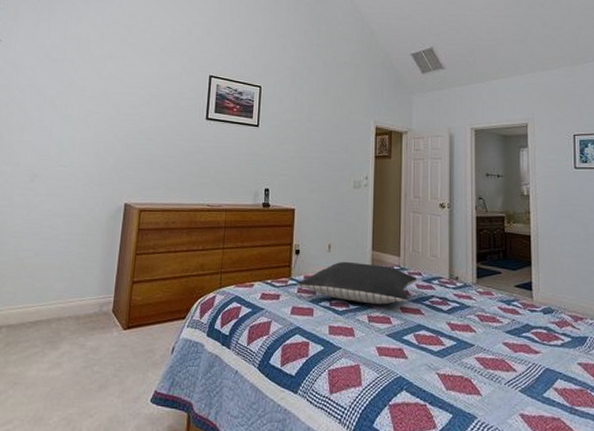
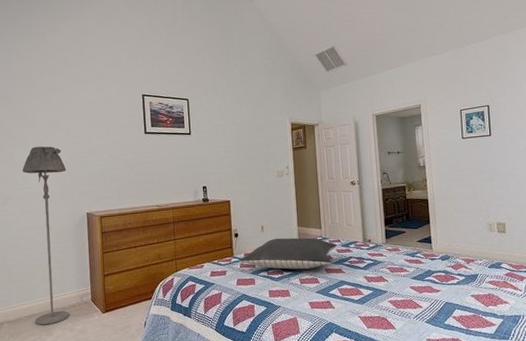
floor lamp: none [39,120,110,336] -> present [22,146,70,325]

